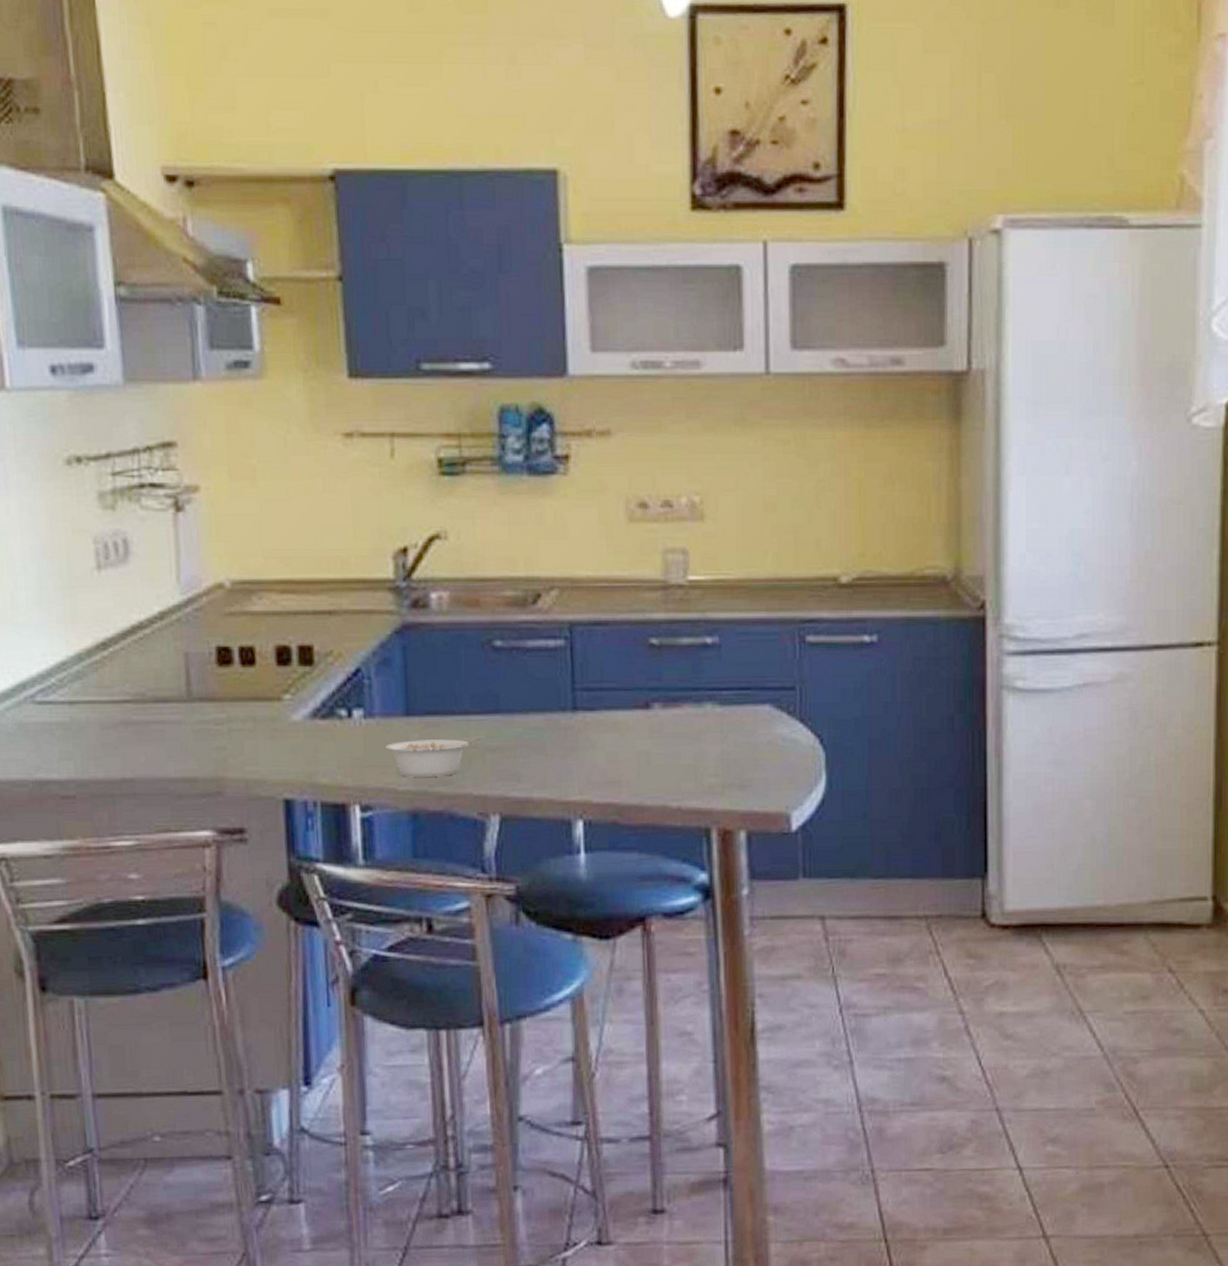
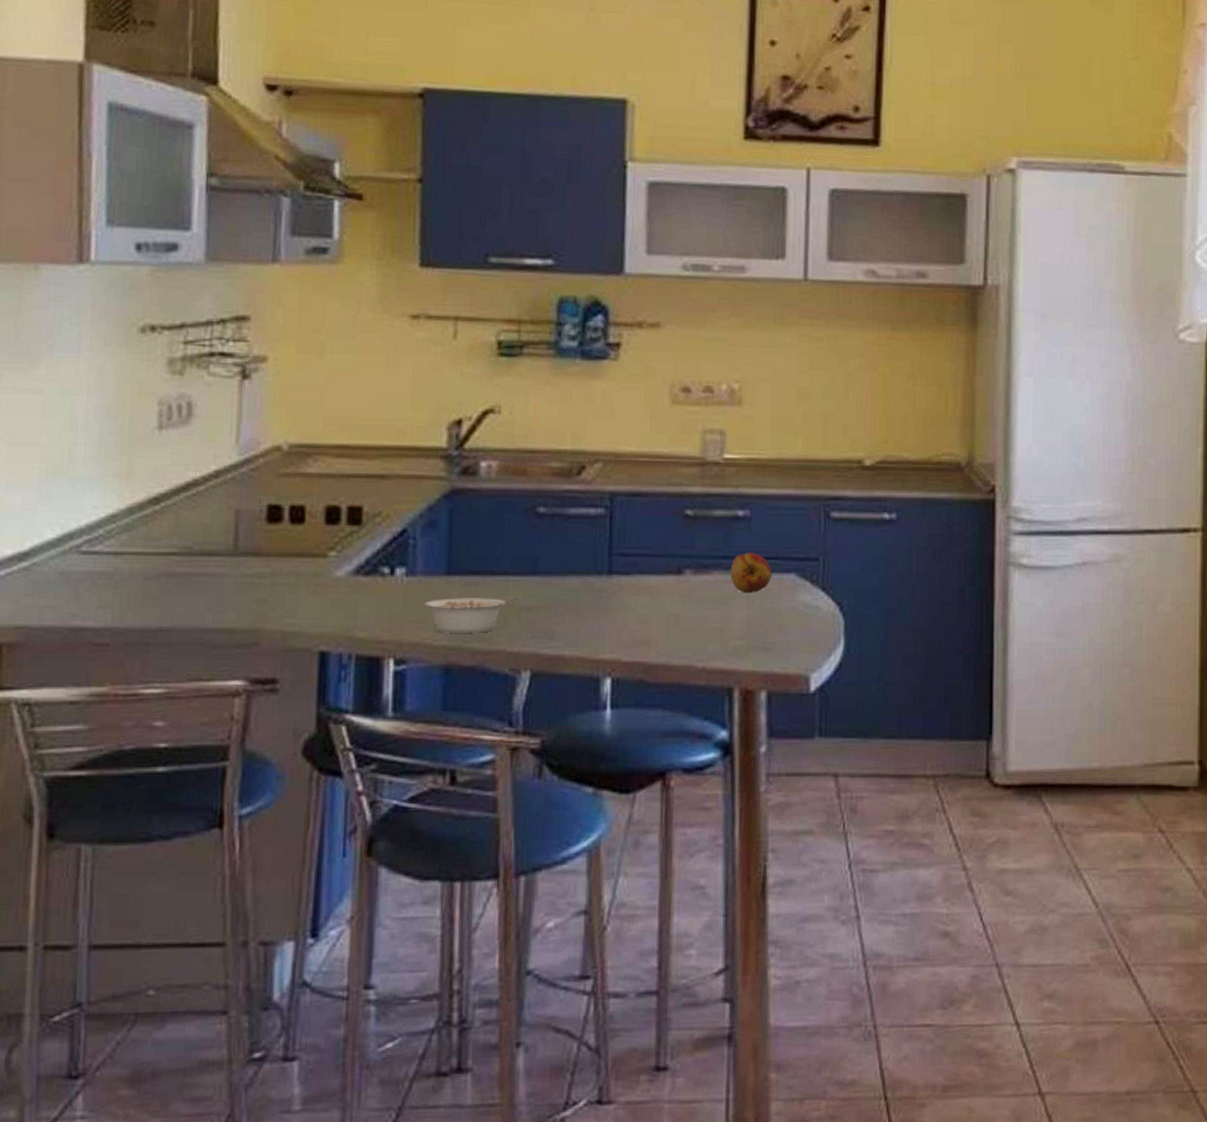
fruit: none [701,682,746,727] -> present [730,552,772,593]

